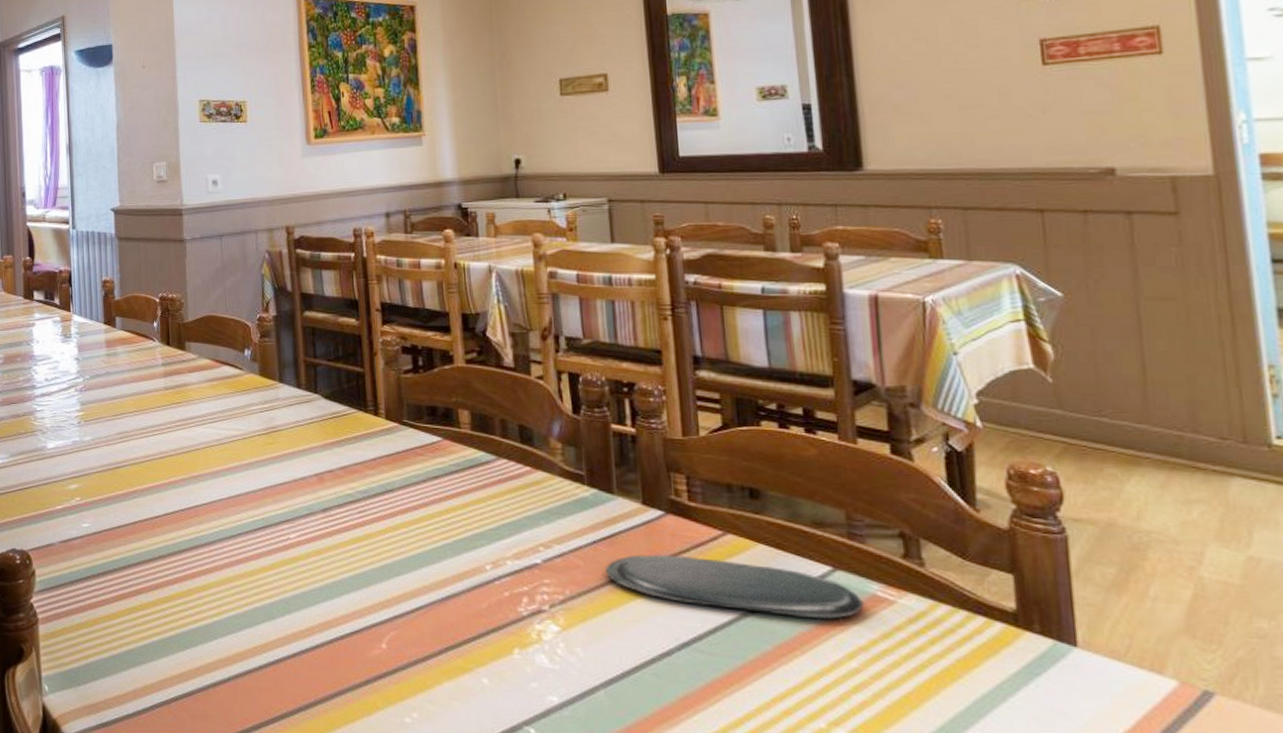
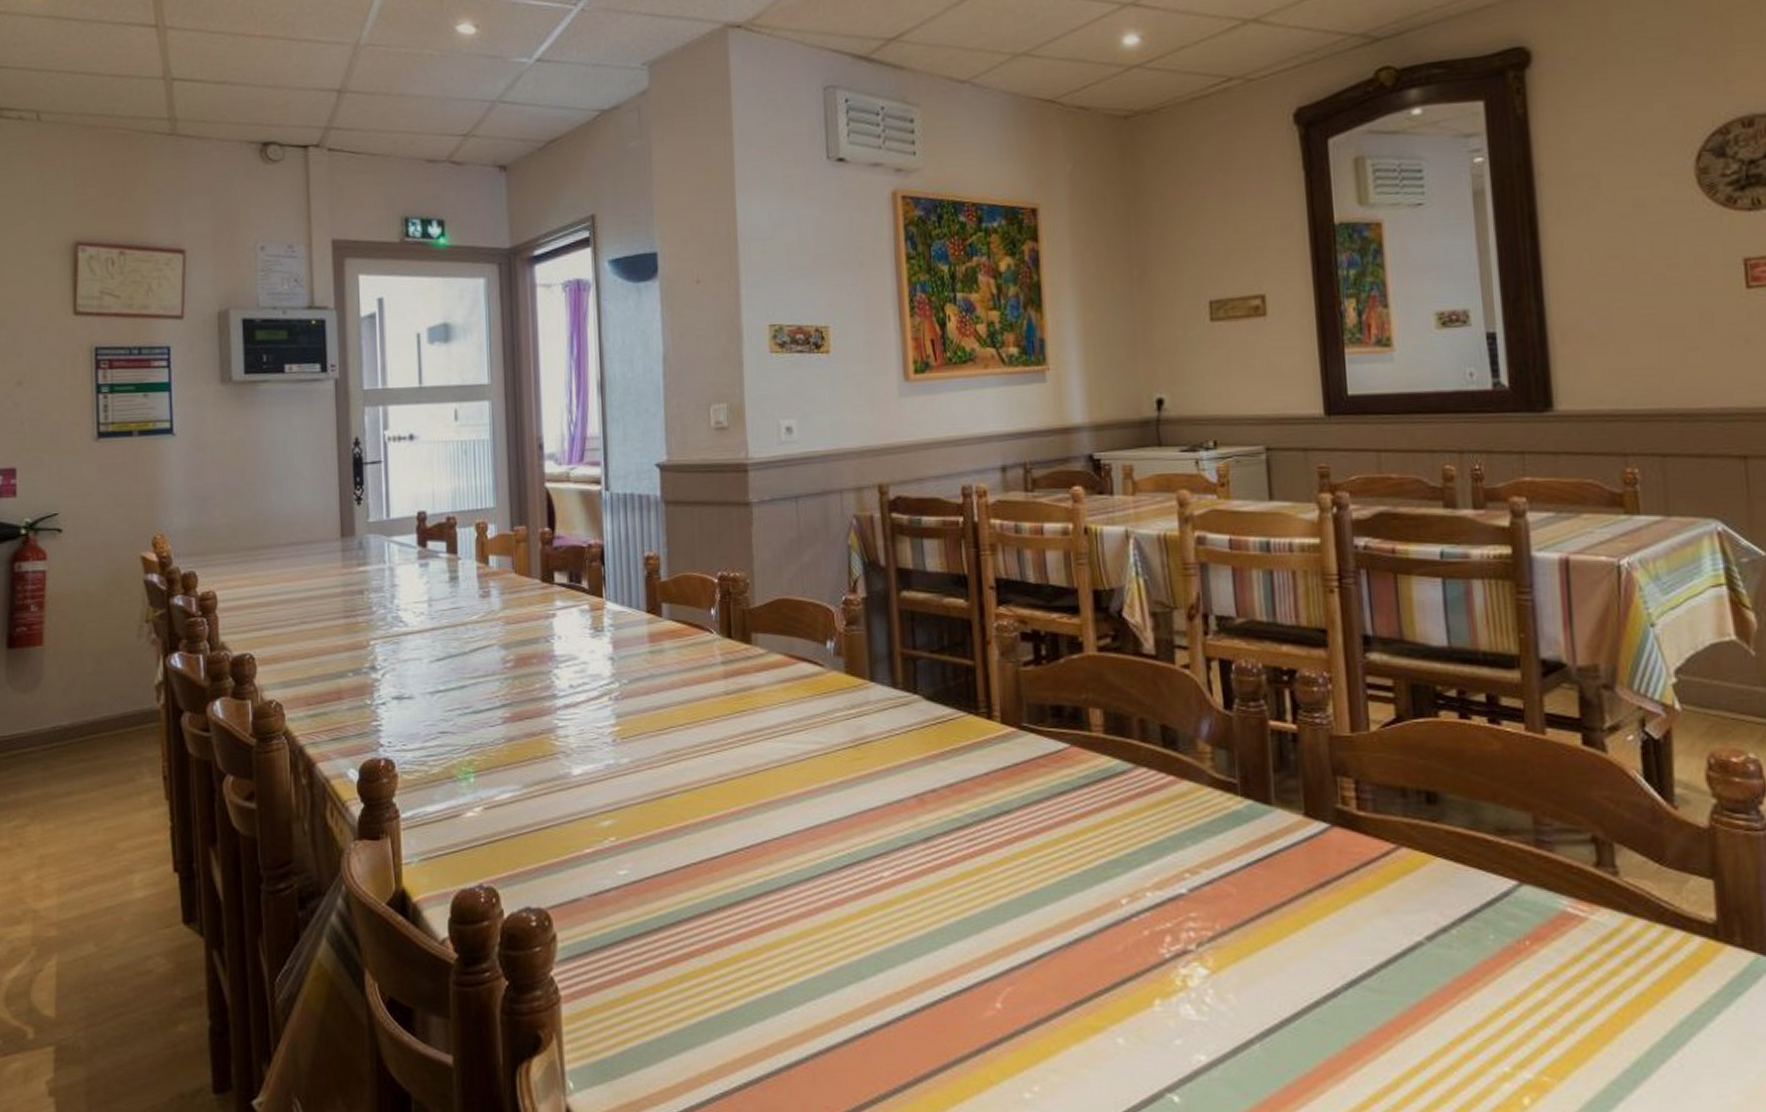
oval tray: present [605,554,865,619] -> none [1262,875,1554,944]

